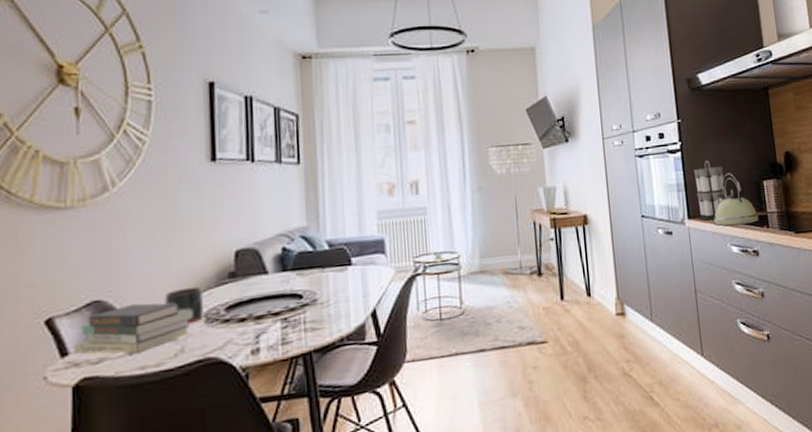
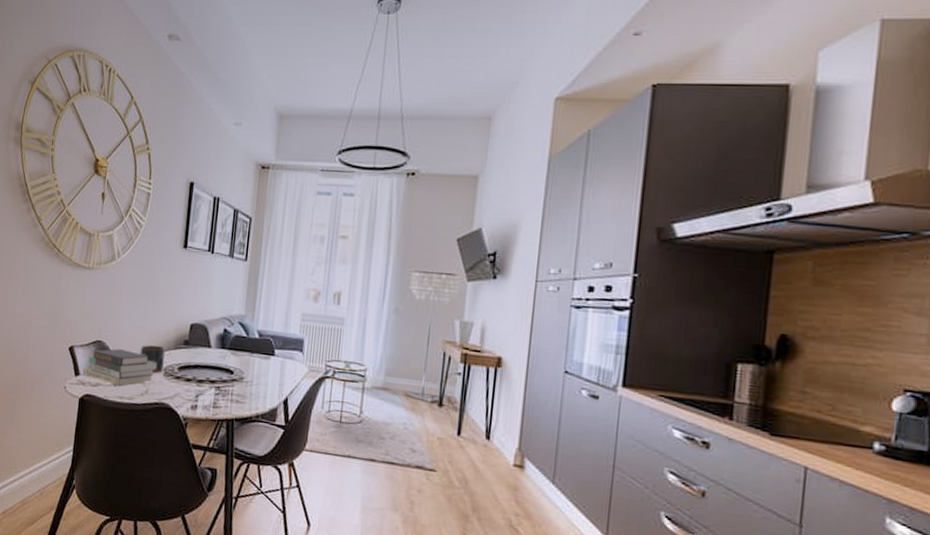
spice rack: present [694,161,726,222] -> none [637,326,682,396]
kettle: present [713,173,760,227] -> none [654,345,721,411]

